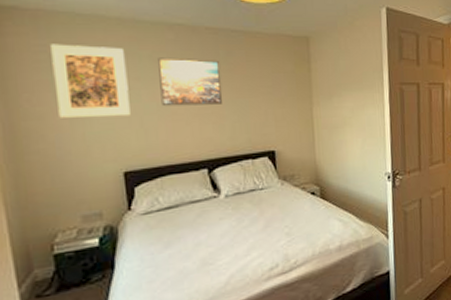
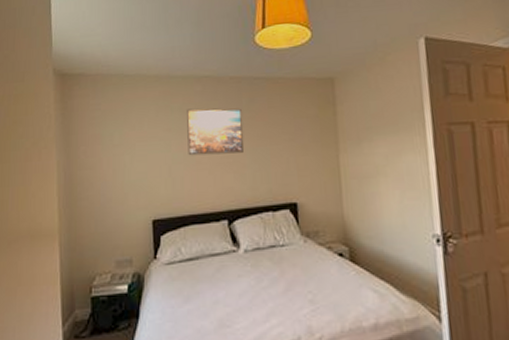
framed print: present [50,44,131,118] -> none [104,101,161,168]

